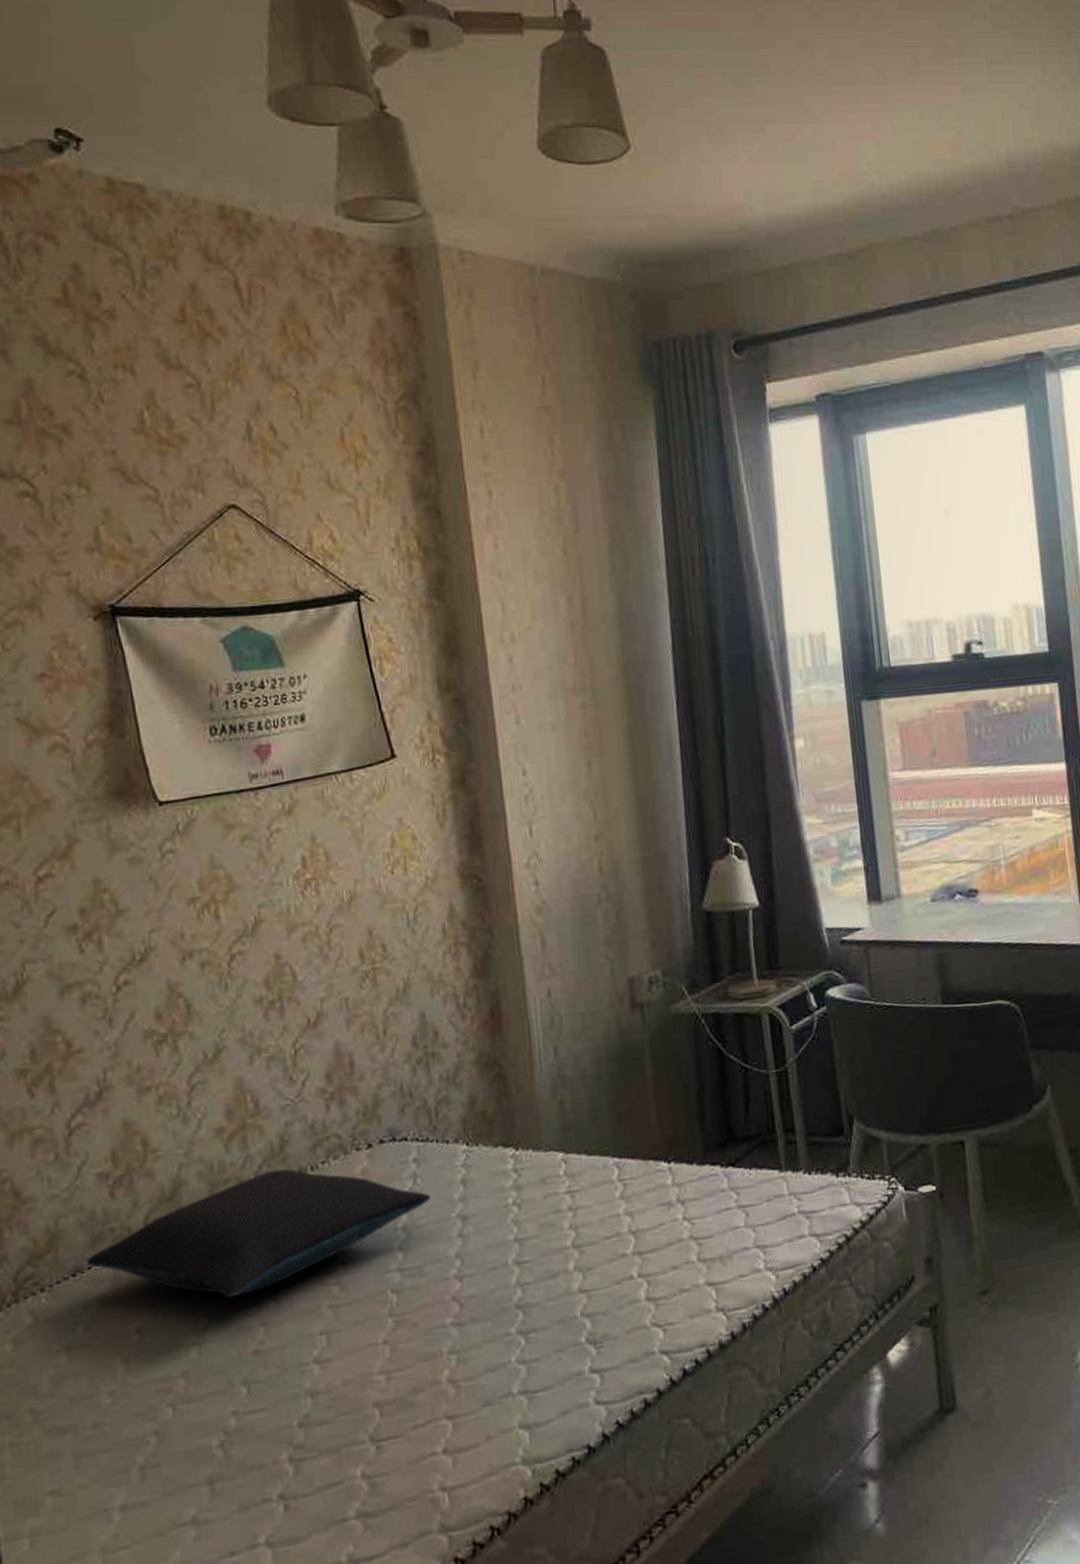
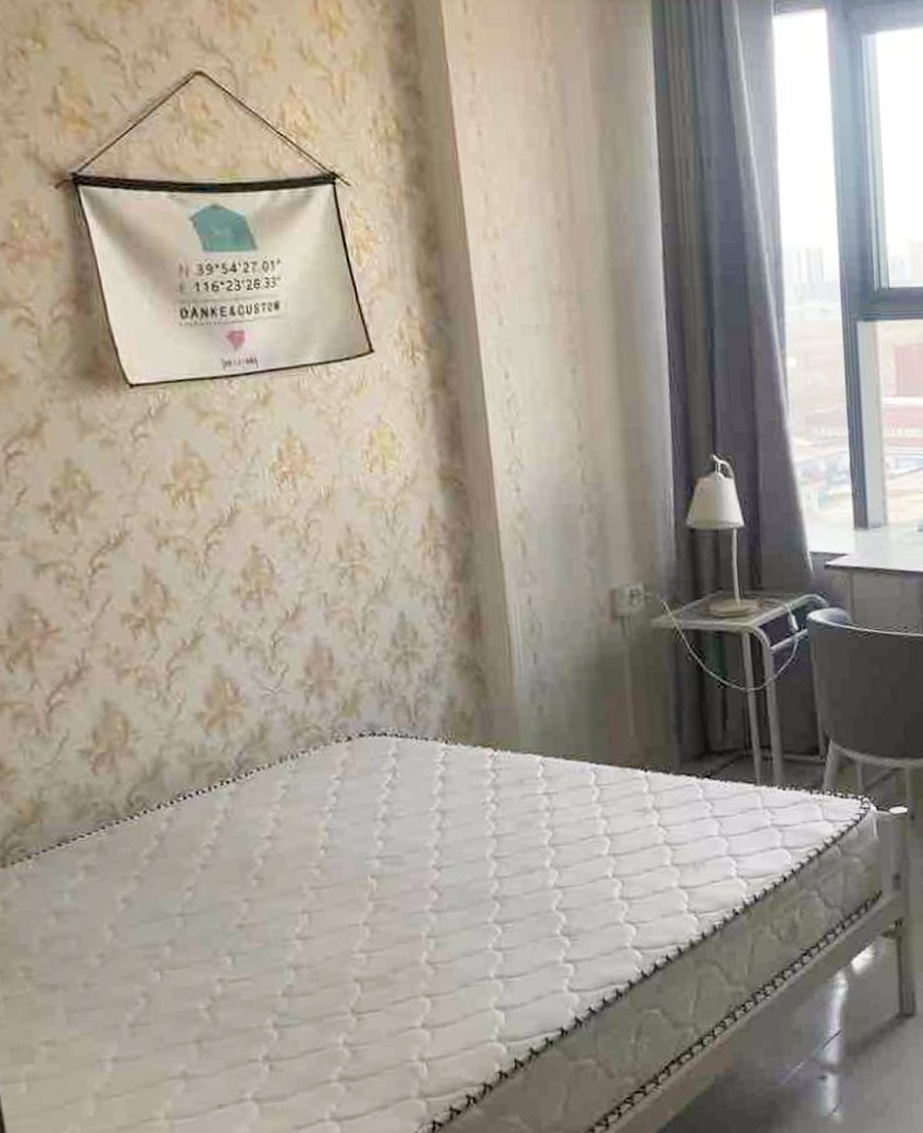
pillow: present [87,1168,432,1298] -> none [72,755,411,875]

